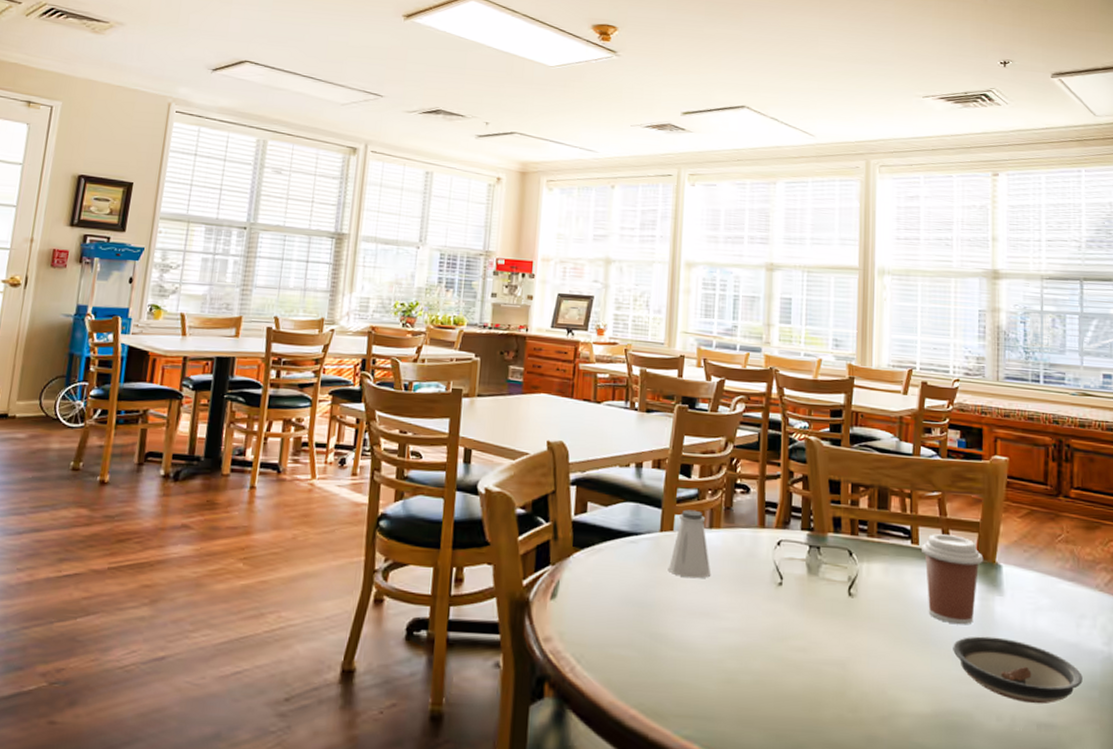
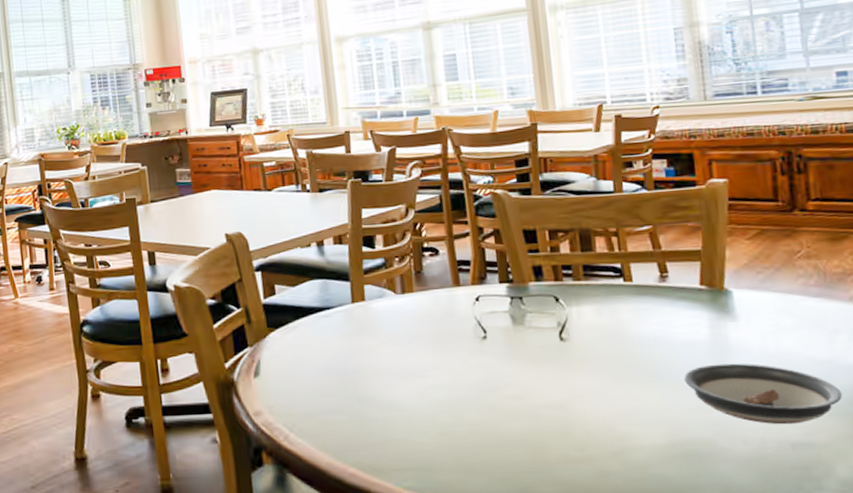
saltshaker: present [669,509,710,579] -> none [366,278,410,343]
coffee cup: present [920,534,984,625] -> none [635,267,710,356]

